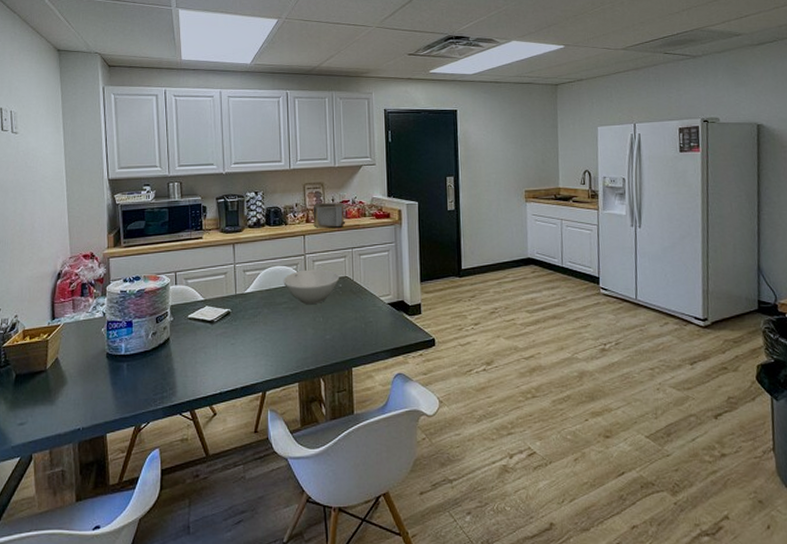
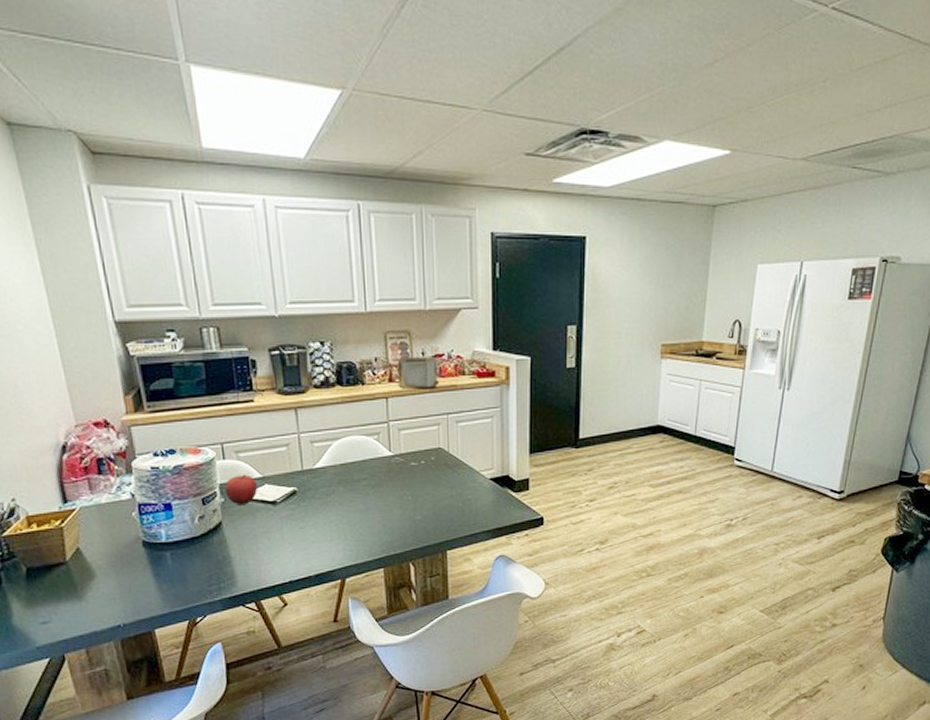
fruit: none [175,297,199,323] -> present [225,474,257,504]
bowl: present [283,269,340,305] -> none [362,439,432,482]

